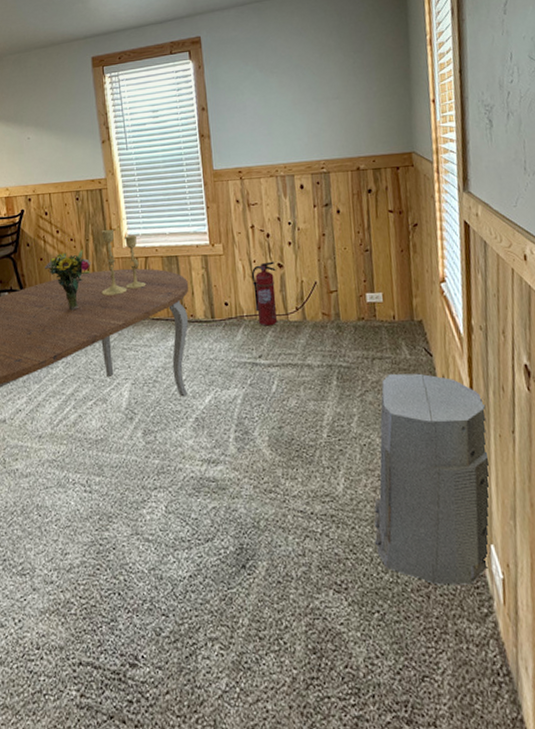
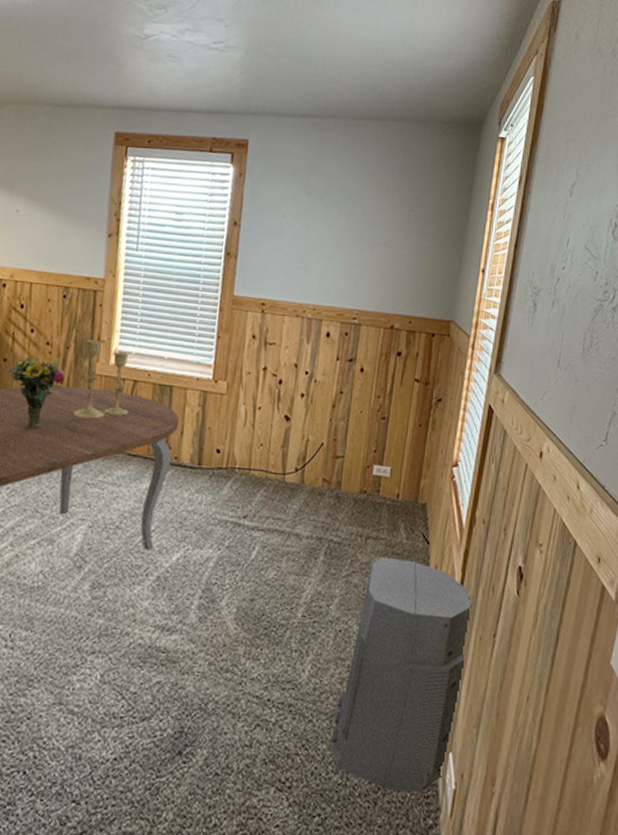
fire extinguisher: present [251,261,278,326] -> none [250,411,283,484]

